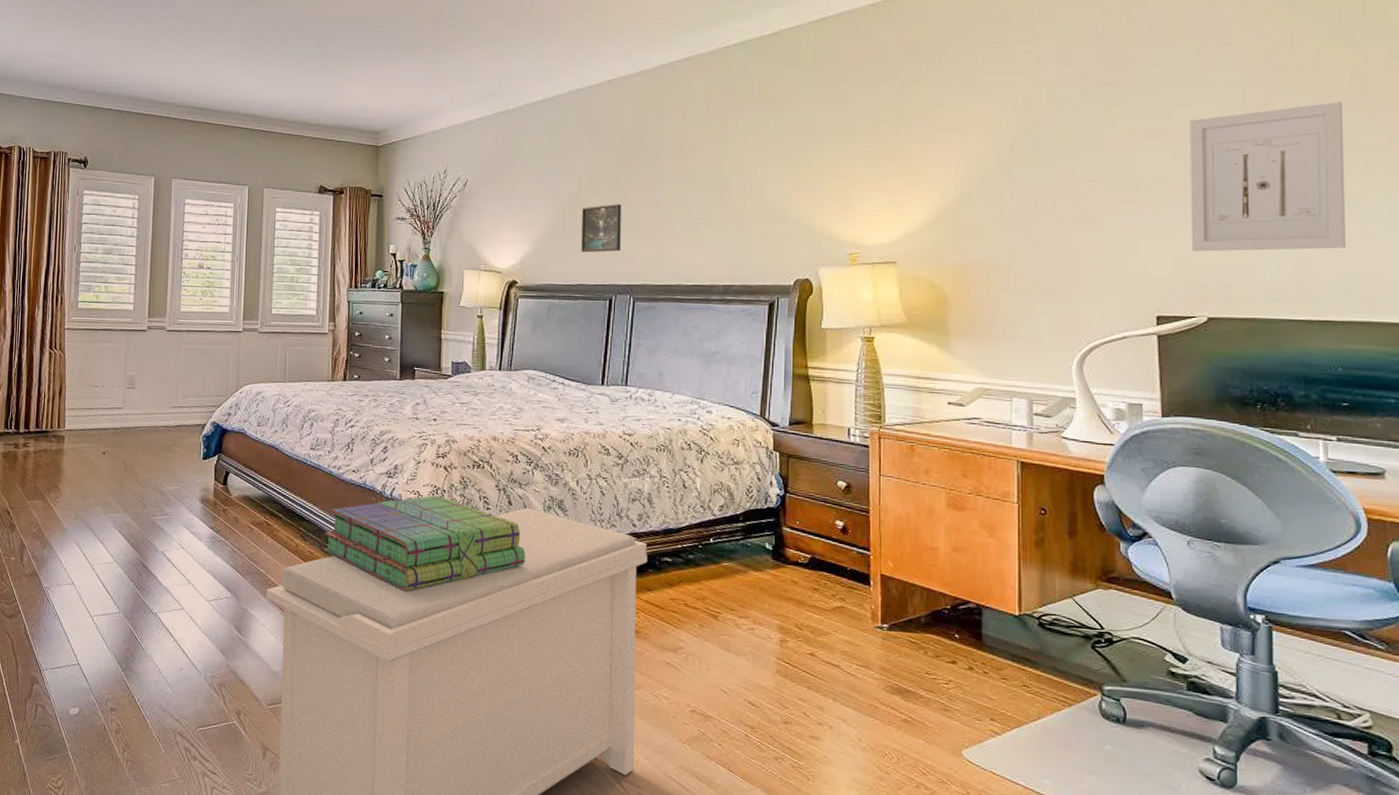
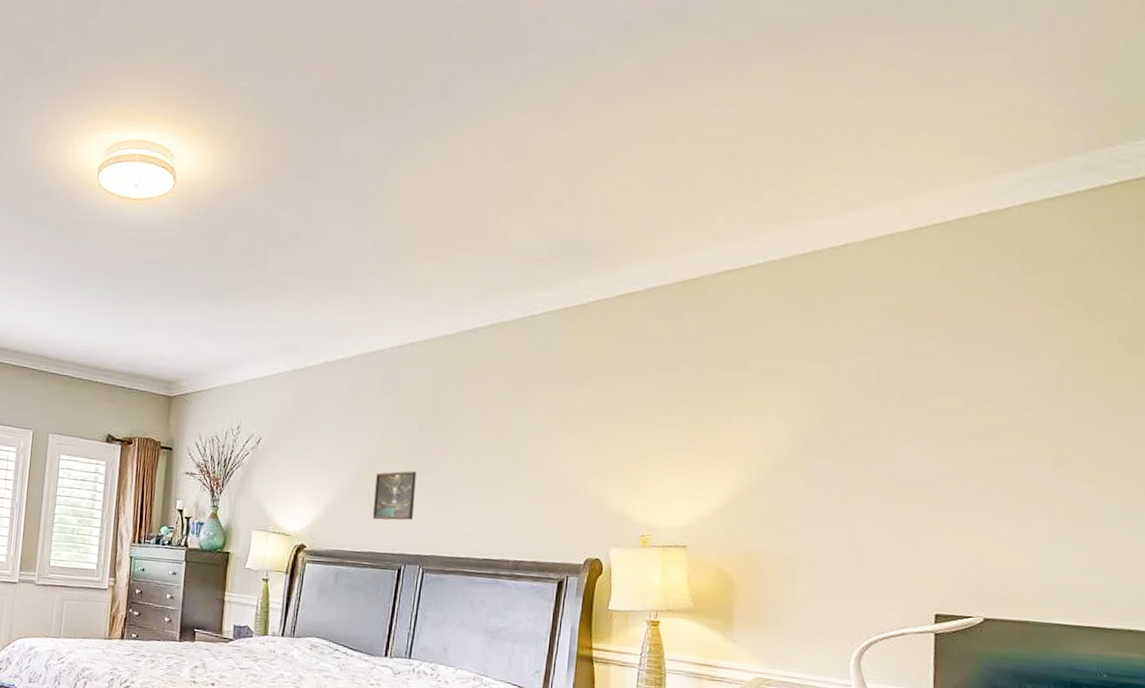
wall art: present [1190,102,1346,252] -> none [974,410,1127,557]

